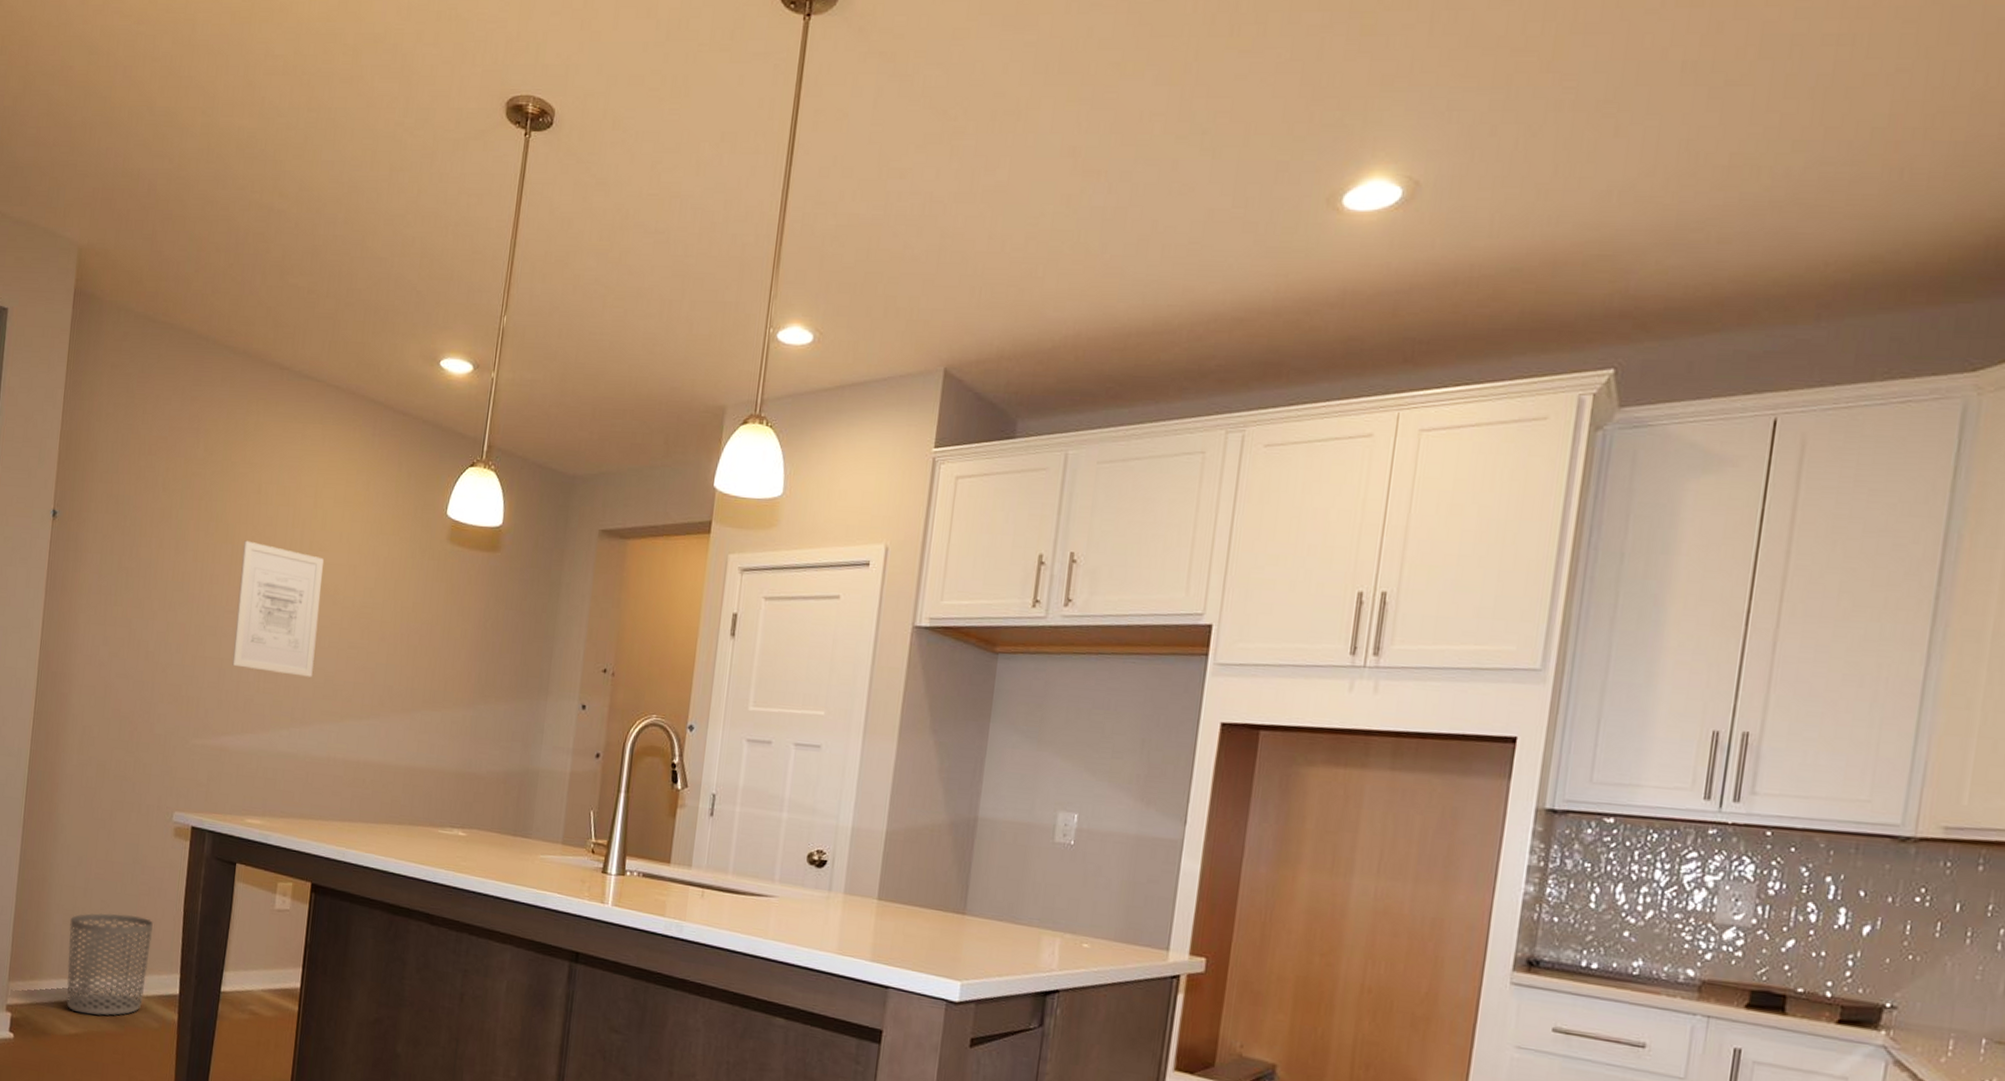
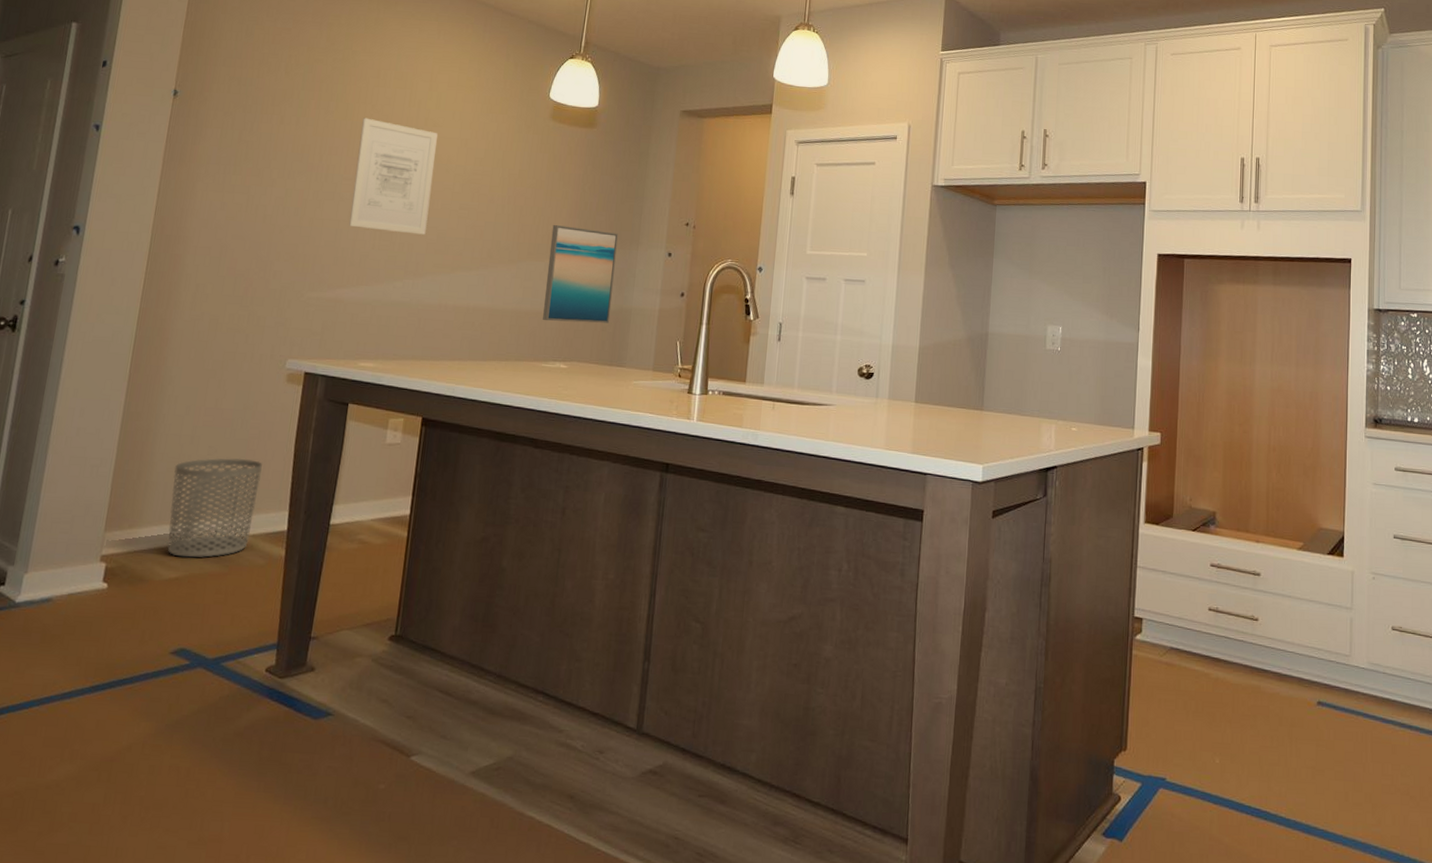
wall art: none [439,669,524,786] -> present [543,225,618,323]

